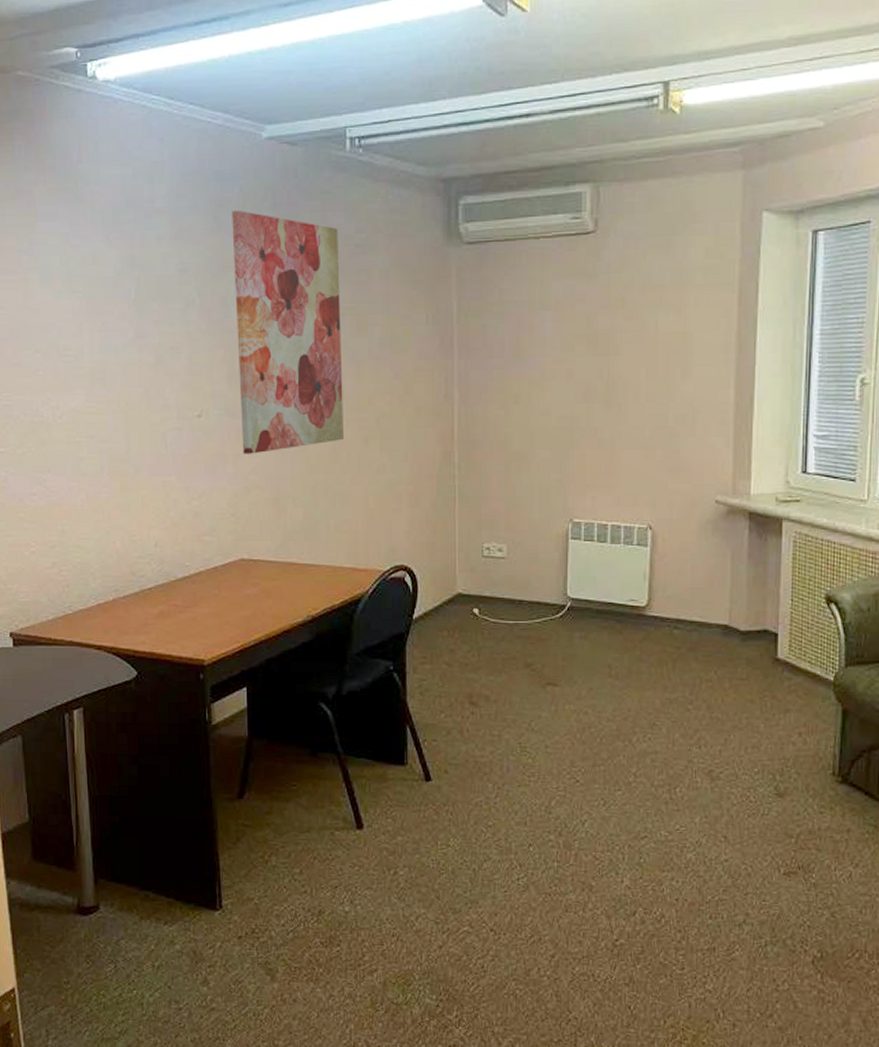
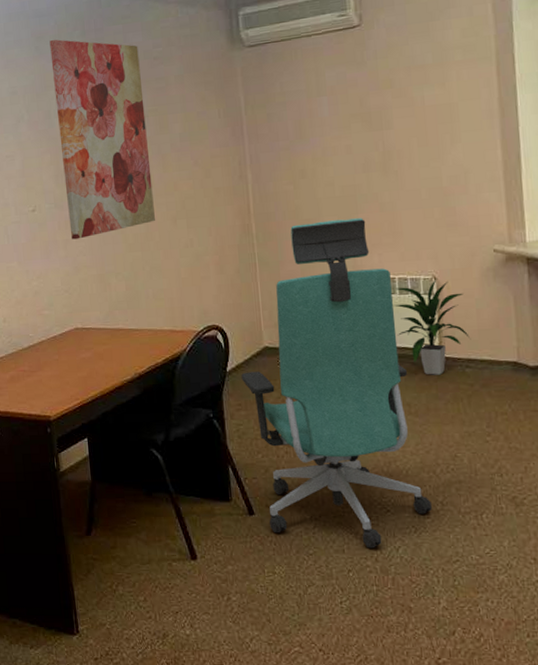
chair: none [429,454,624,822] -> present [241,218,432,548]
indoor plant: none [602,527,683,635] -> present [391,277,471,375]

